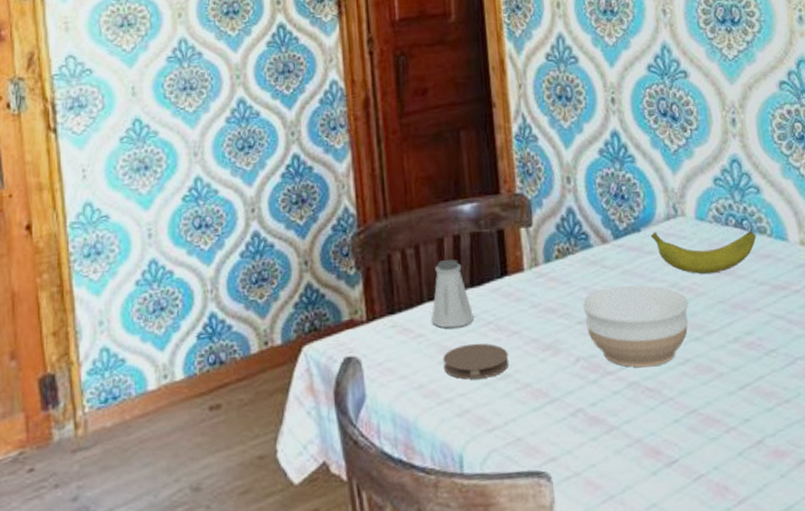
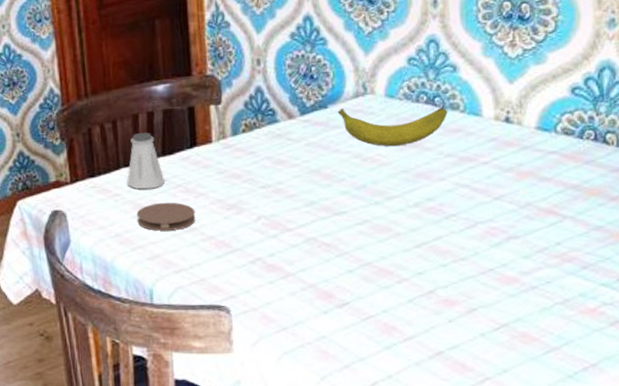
bowl: present [582,284,689,368] -> none [266,155,371,226]

